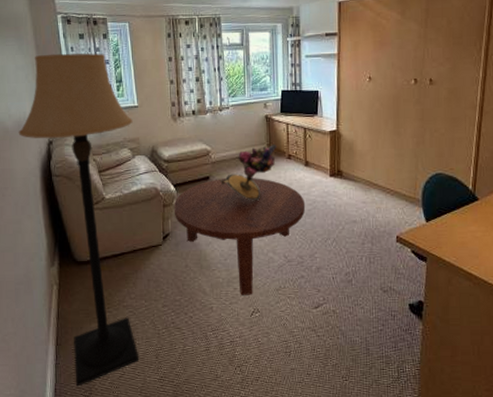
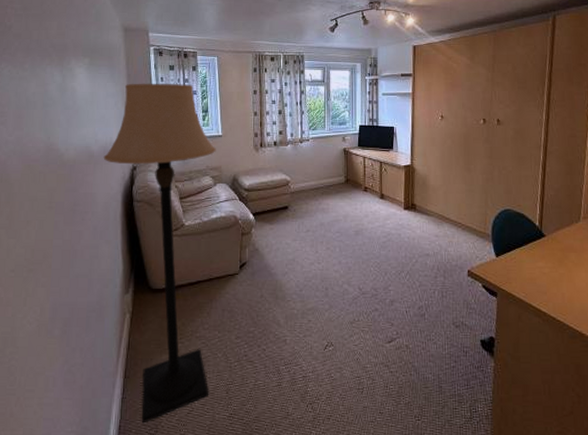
coffee table: present [173,178,306,295] -> none [252,209,381,328]
bouquet: present [219,143,277,201] -> none [298,176,354,232]

